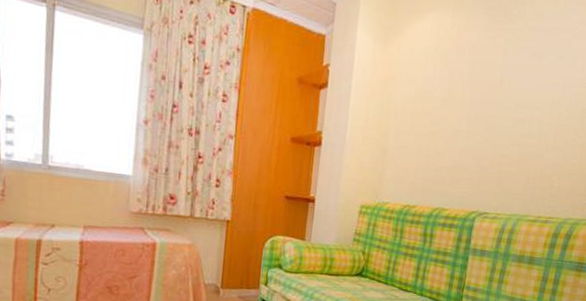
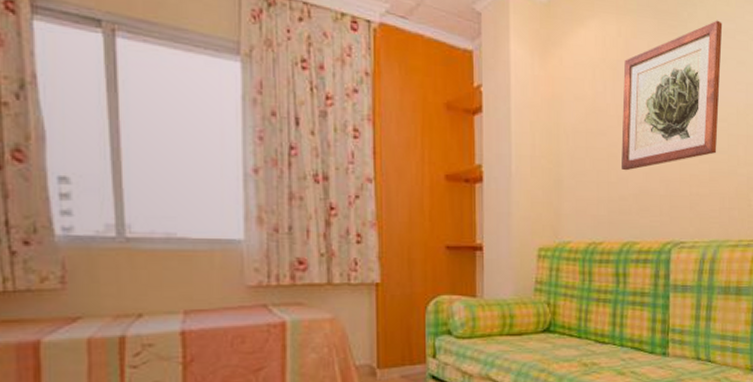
wall art: none [440,18,549,147] -> present [621,20,723,171]

